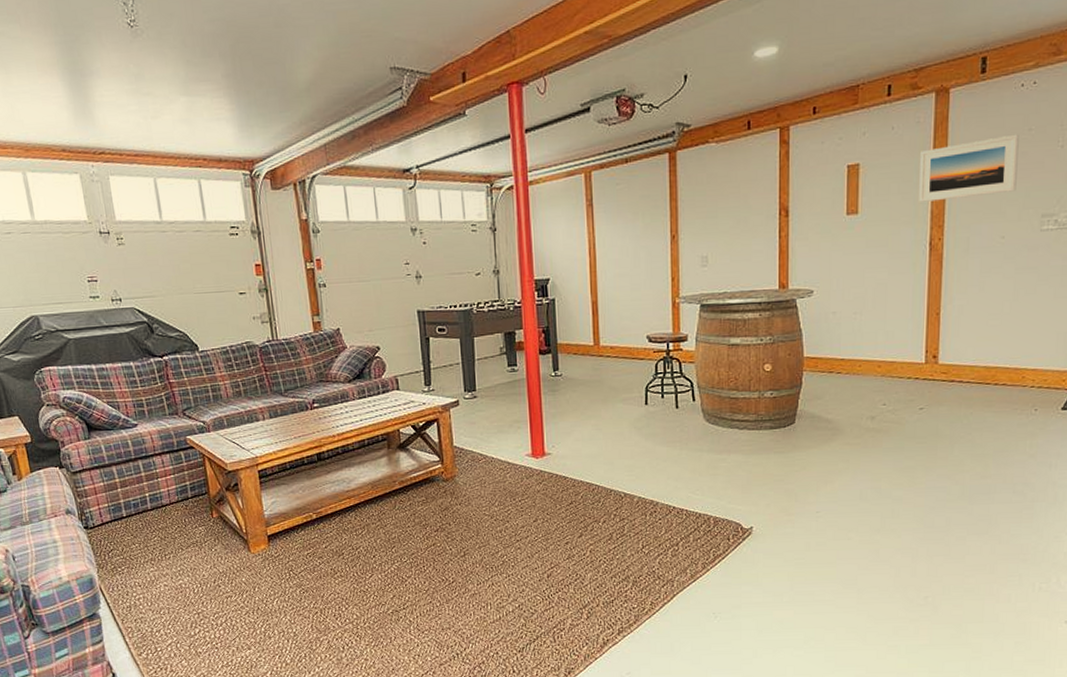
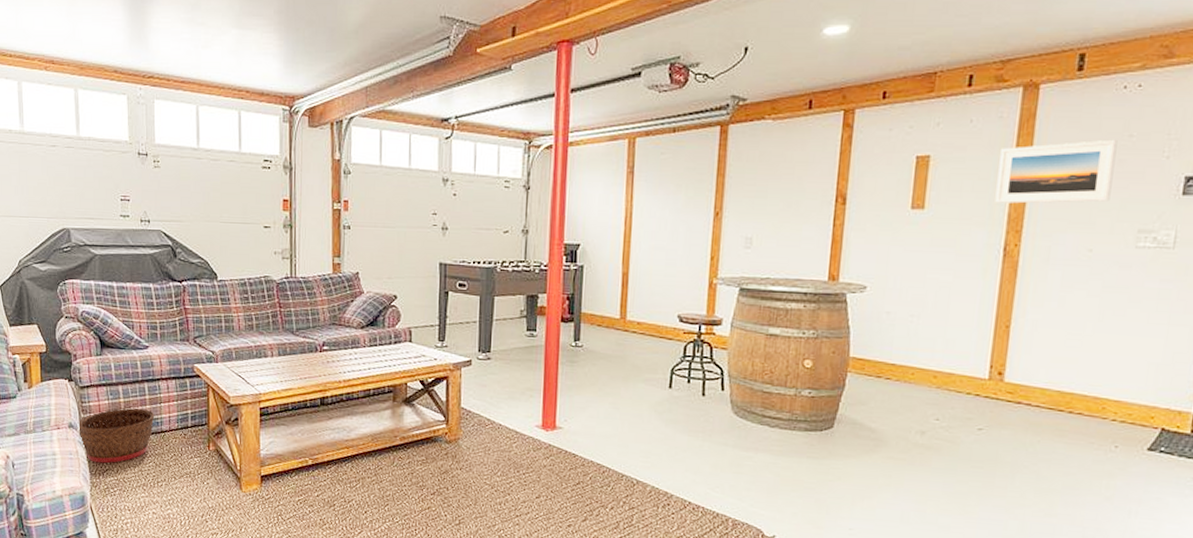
basket: none [74,485,154,545] -> present [77,408,155,464]

